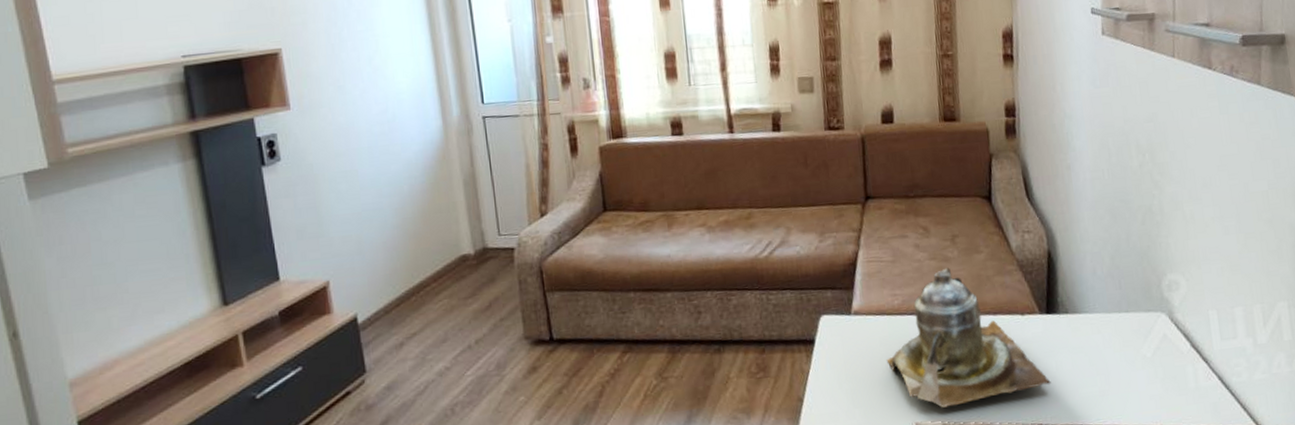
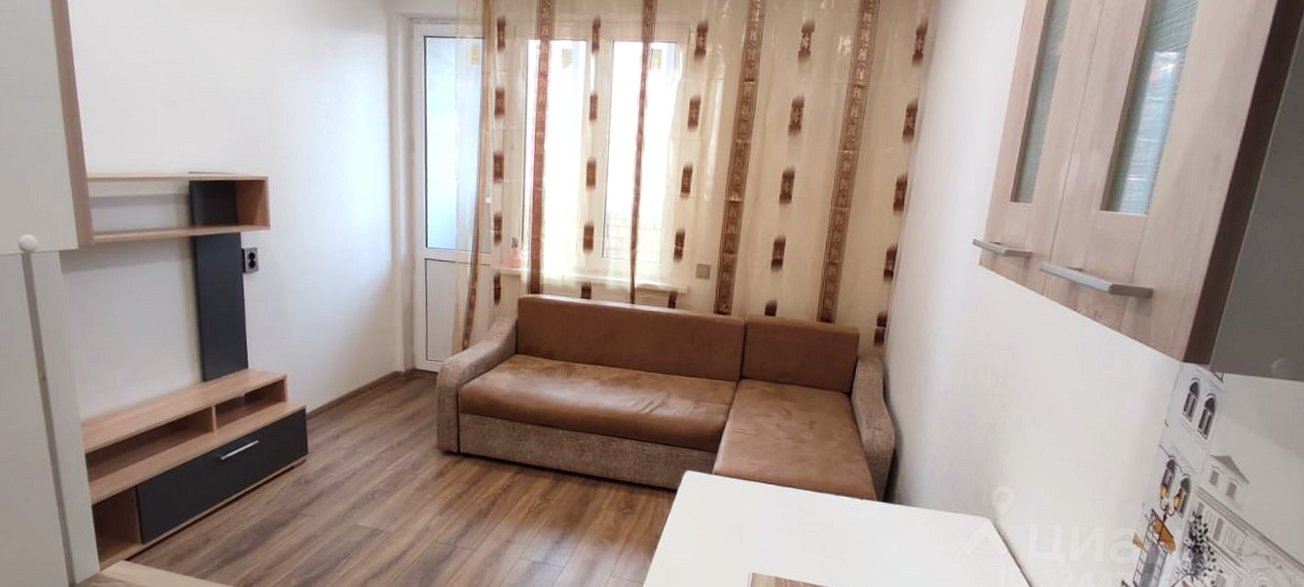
teapot: present [886,267,1051,408] -> none [736,448,877,565]

